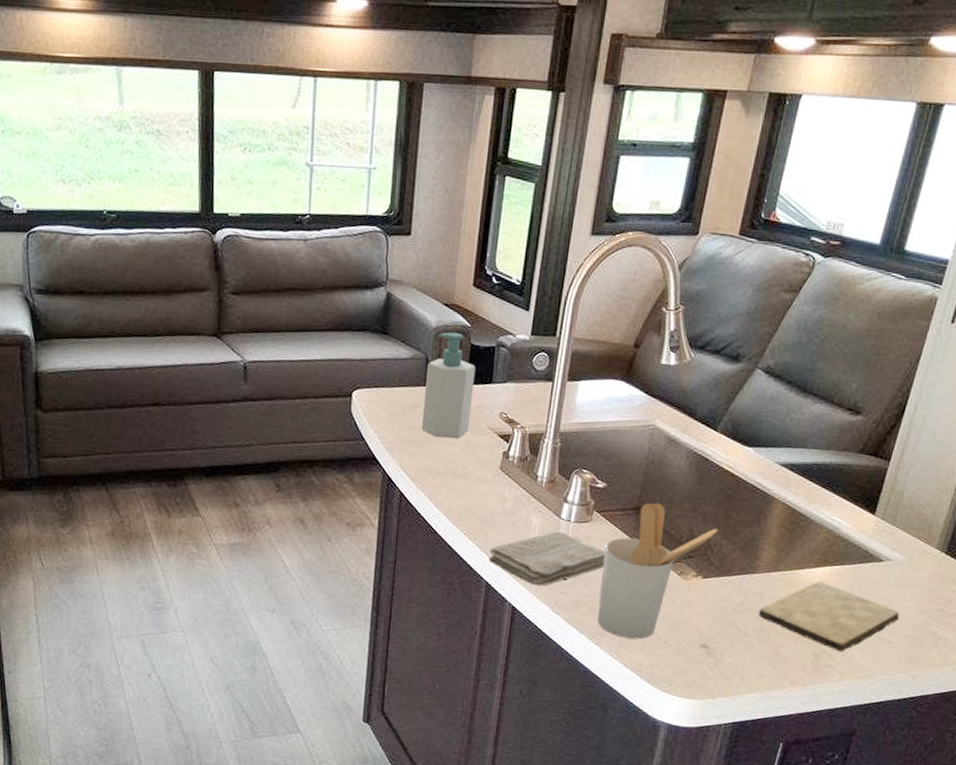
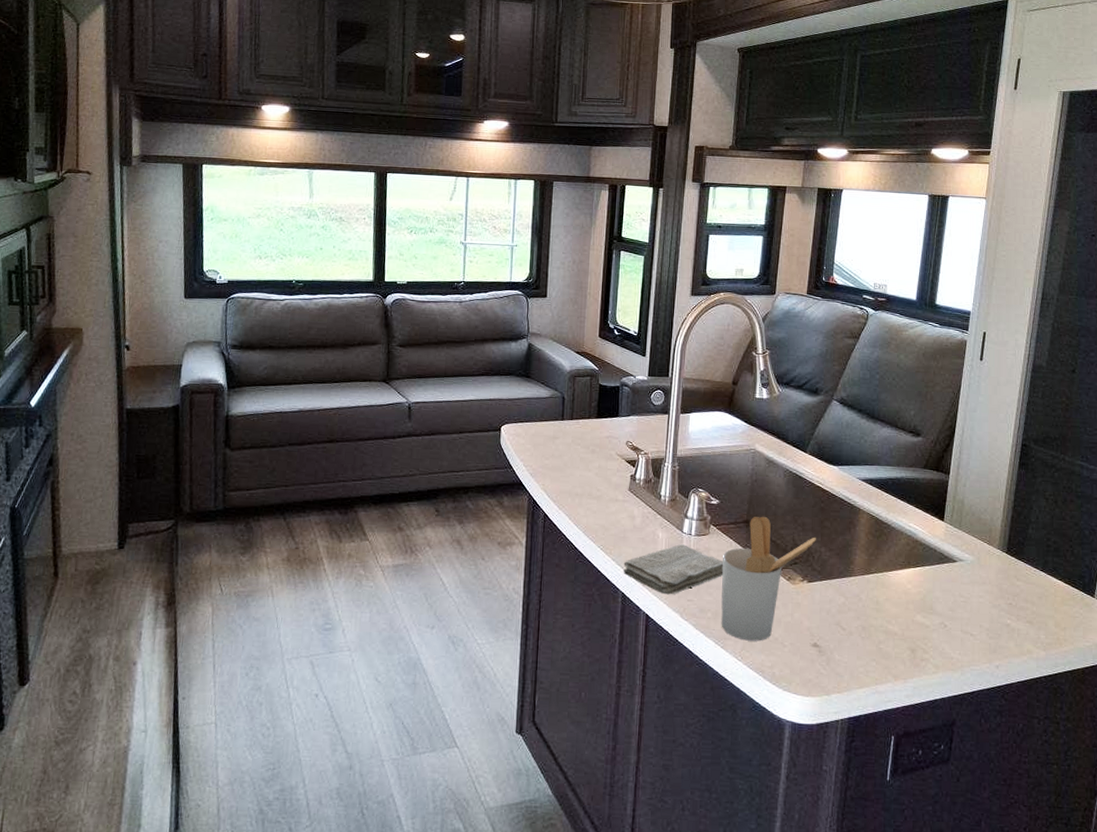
soap bottle: present [421,332,476,439] -> none [560,375,605,465]
cutting board: present [758,581,900,652] -> none [858,581,977,646]

